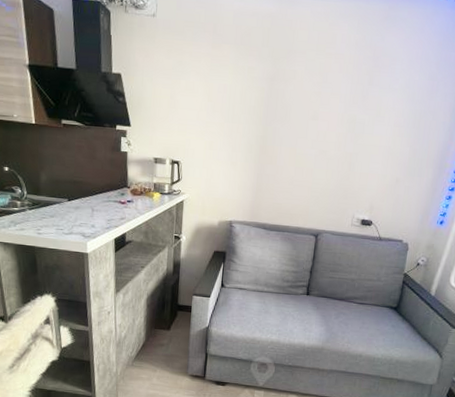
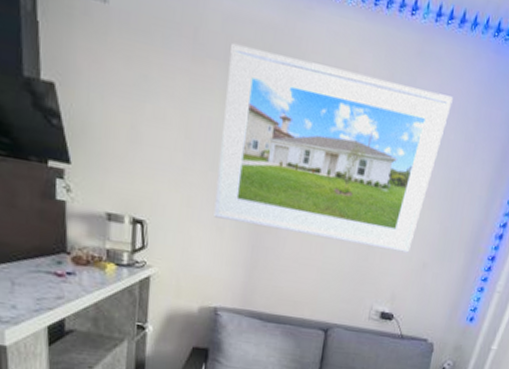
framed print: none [229,30,416,172] -> present [214,42,453,253]

